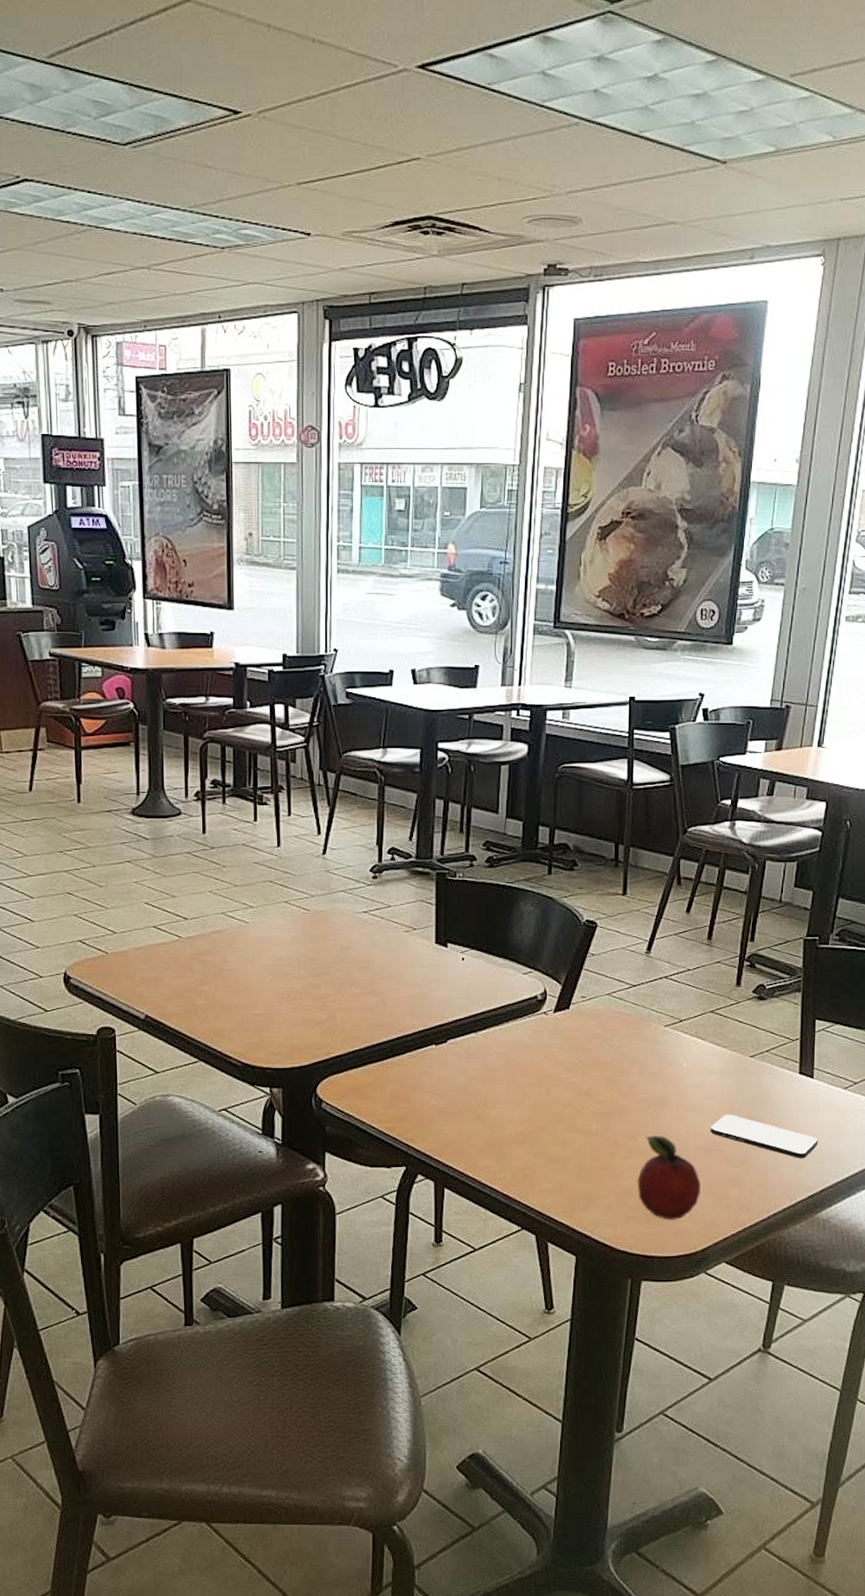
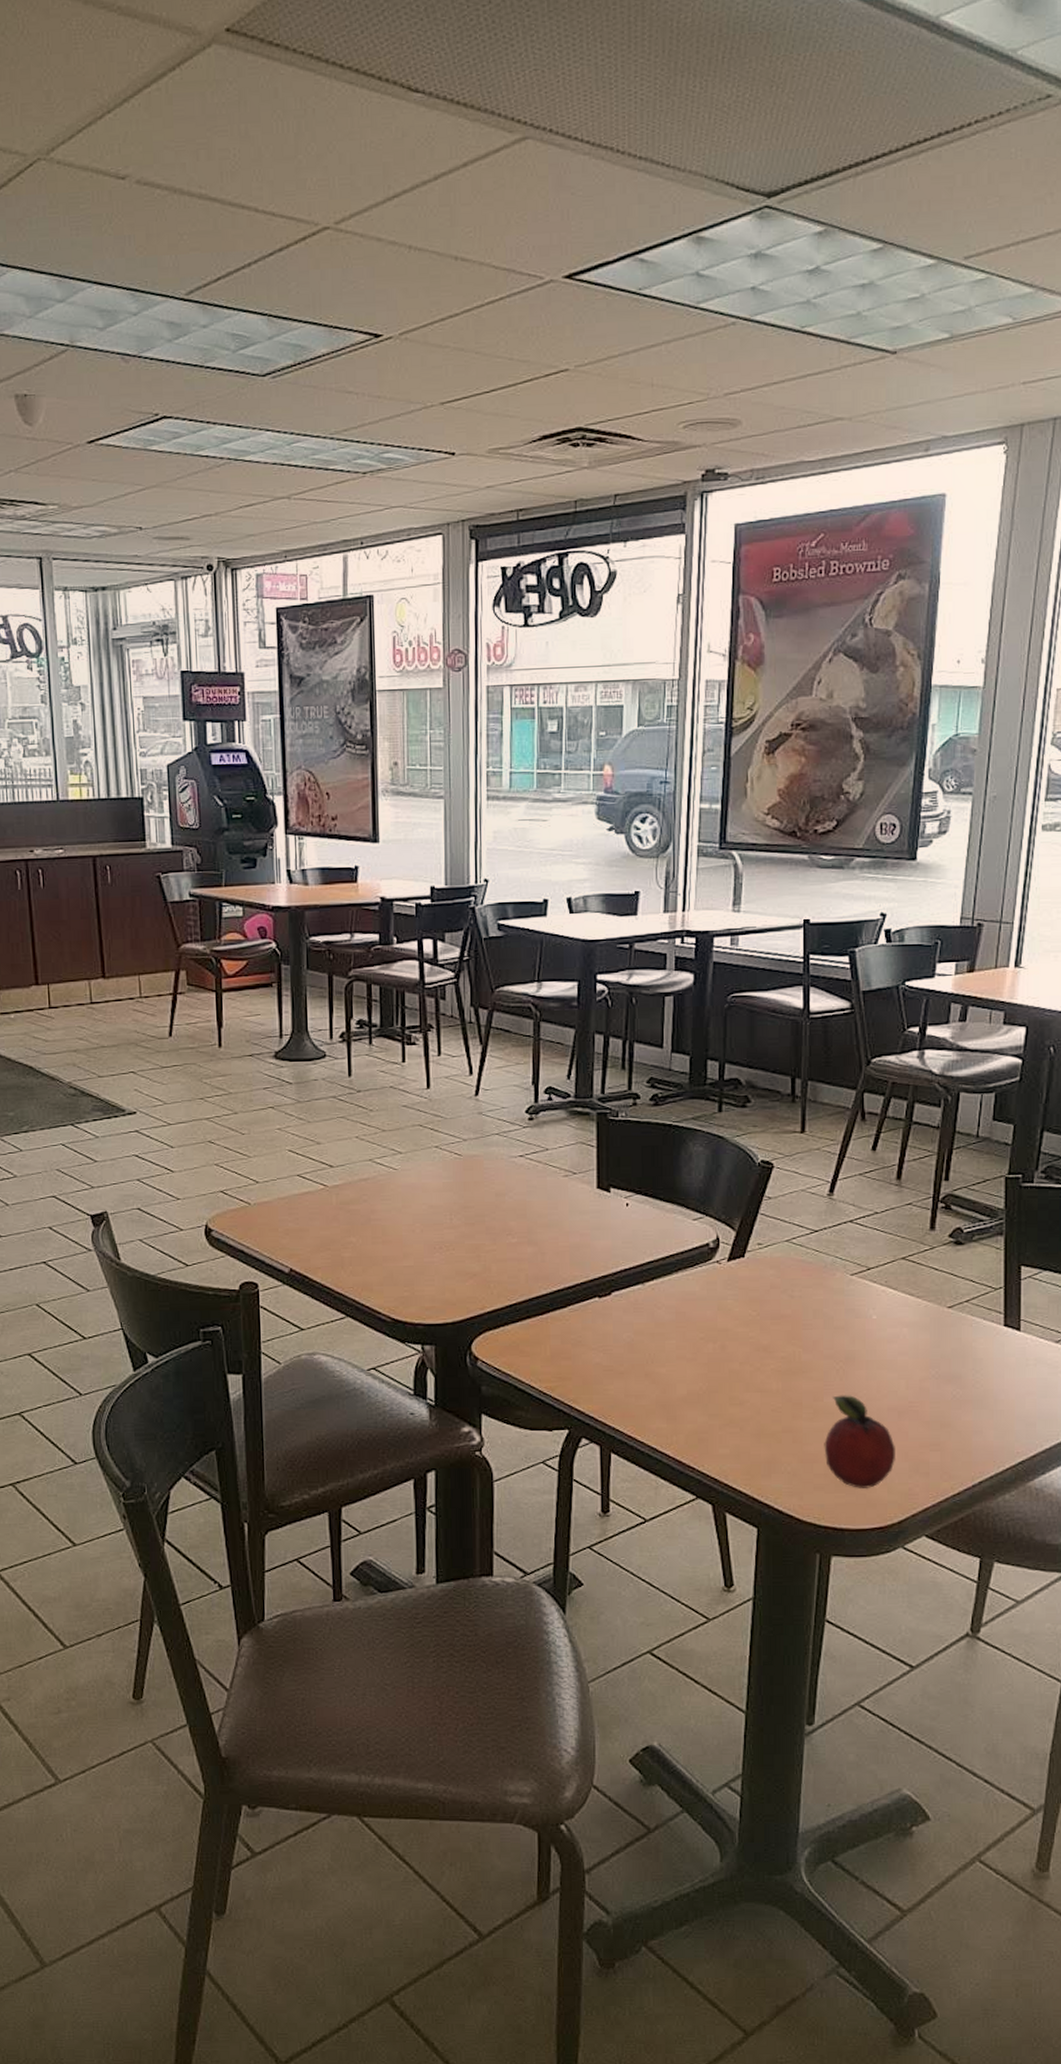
smartphone: present [710,1115,819,1158] -> none [904,1372,1028,1420]

